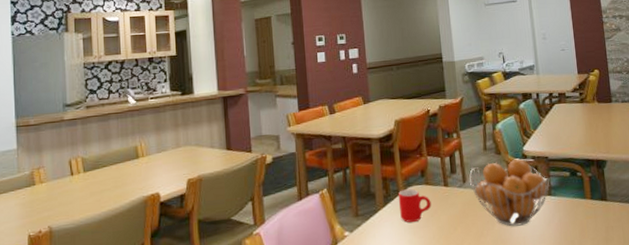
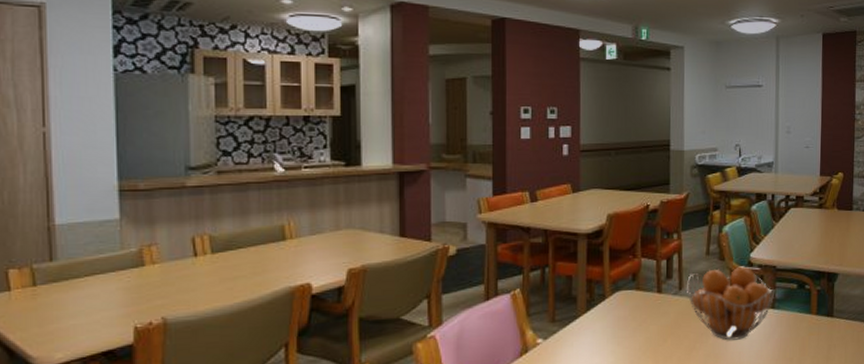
mug: present [398,189,432,223] -> none [603,293,641,331]

